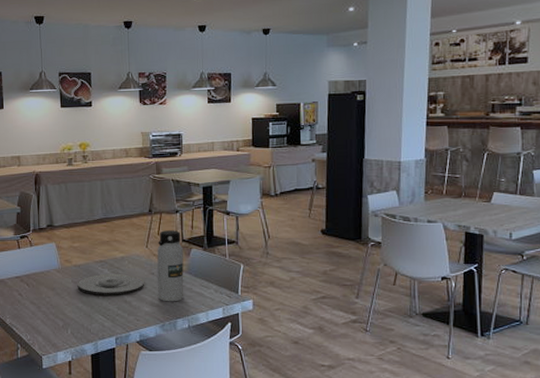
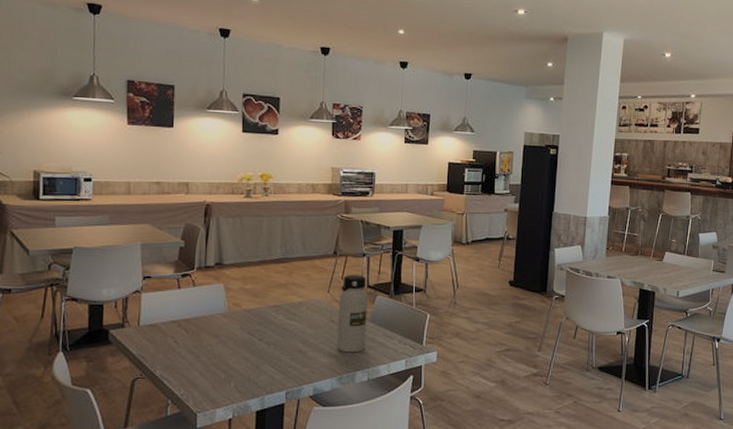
plate: present [77,274,144,296] -> none [246,321,323,346]

